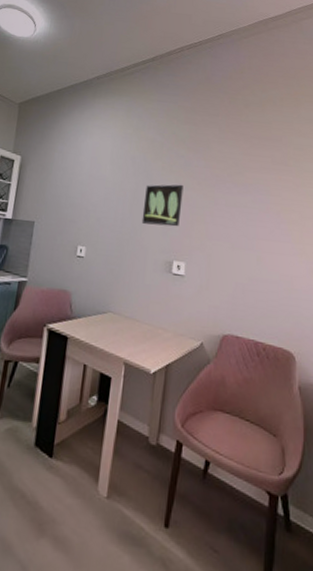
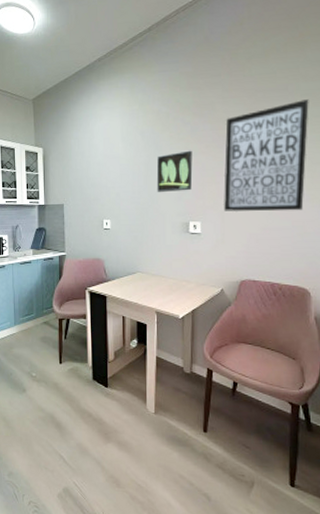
wall art: none [211,153,301,265] -> present [224,99,309,212]

